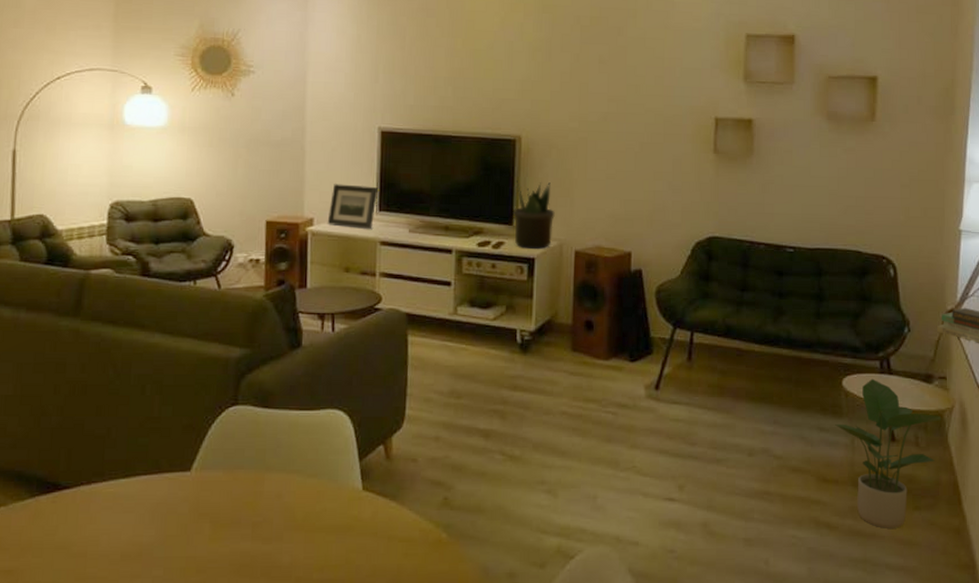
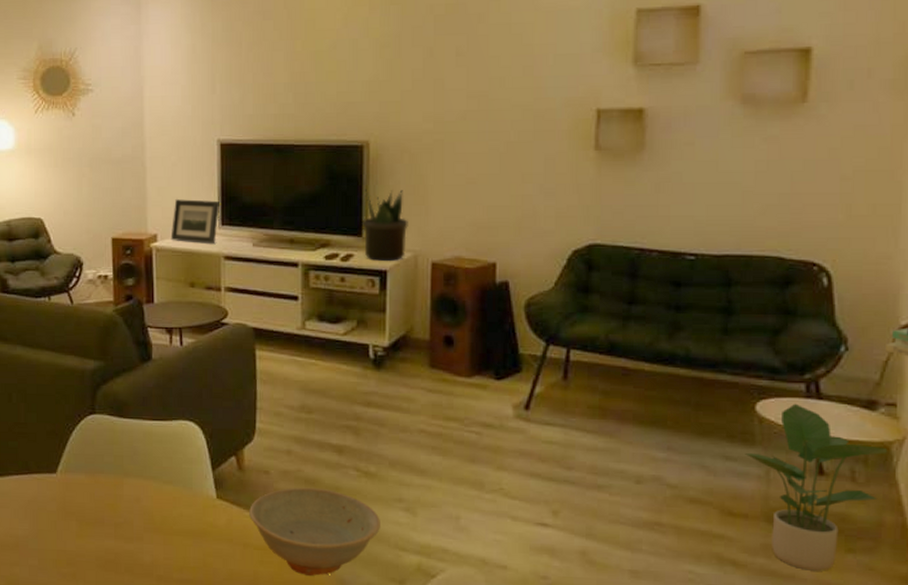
dish: none [395,474,523,566] -> present [249,487,380,576]

